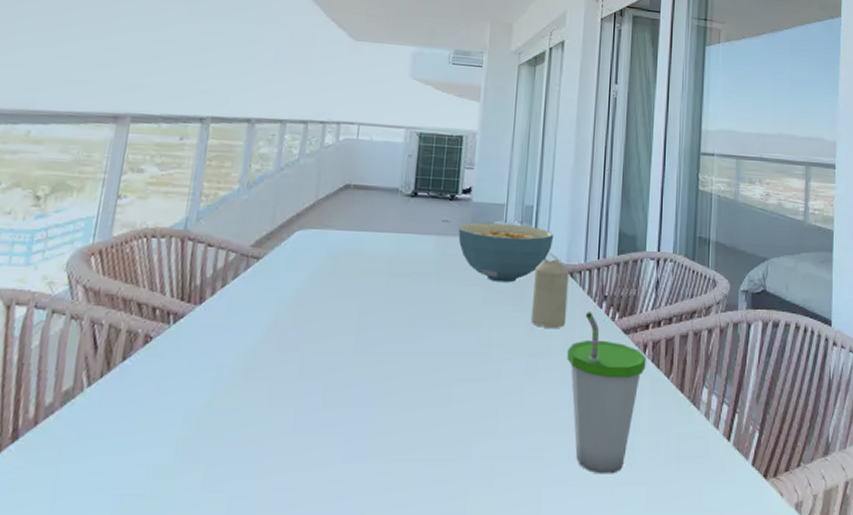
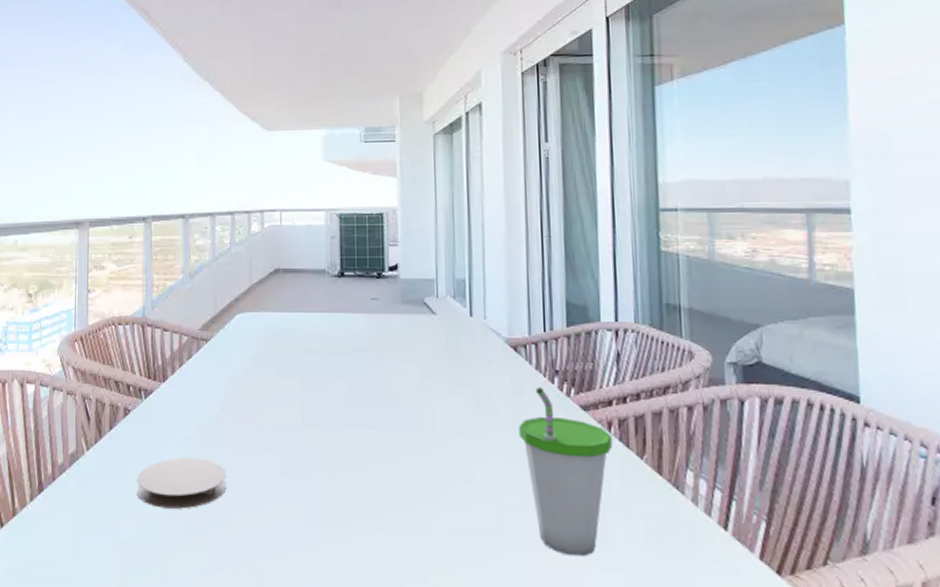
coaster: none [146,391,262,452] -> present [136,457,226,509]
cereal bowl: present [457,222,554,283] -> none [388,298,492,359]
candle: present [532,258,569,328] -> none [474,333,514,404]

